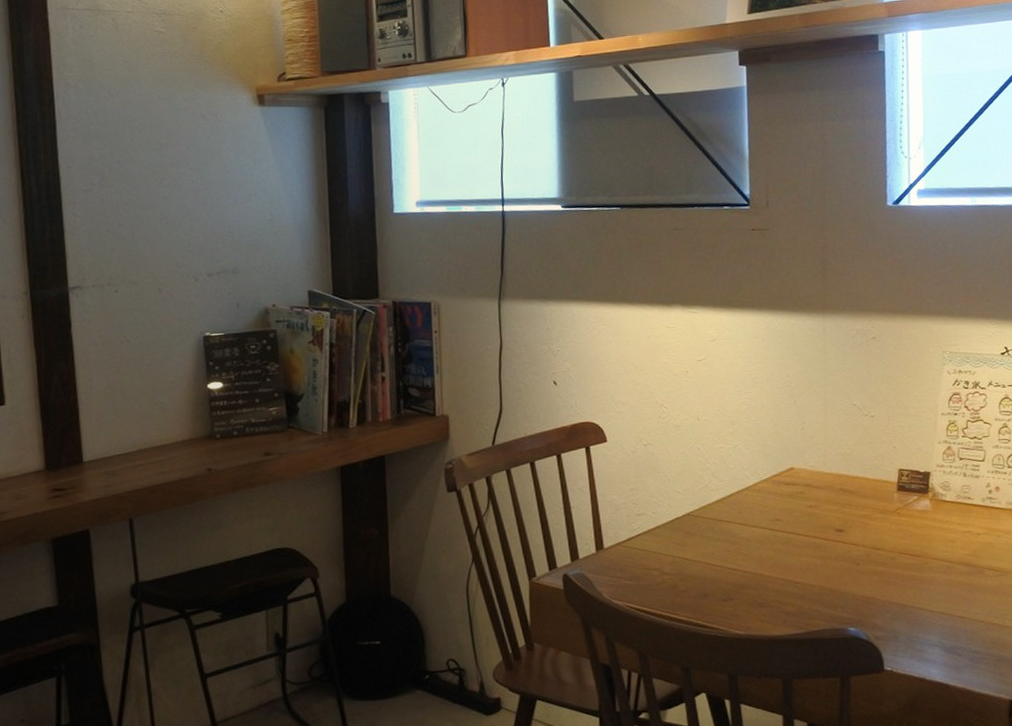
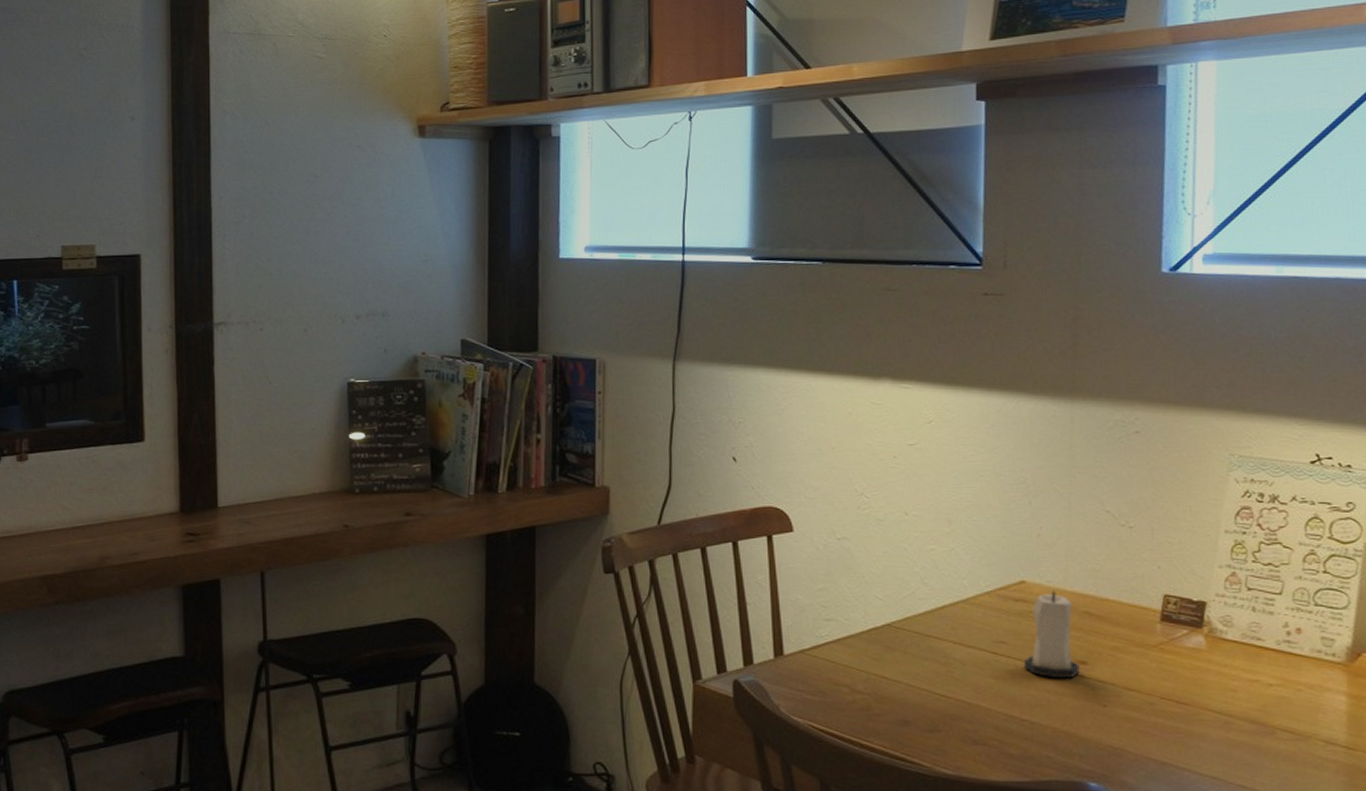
candle: none [796,473,839,546] -> present [1024,591,1080,679]

